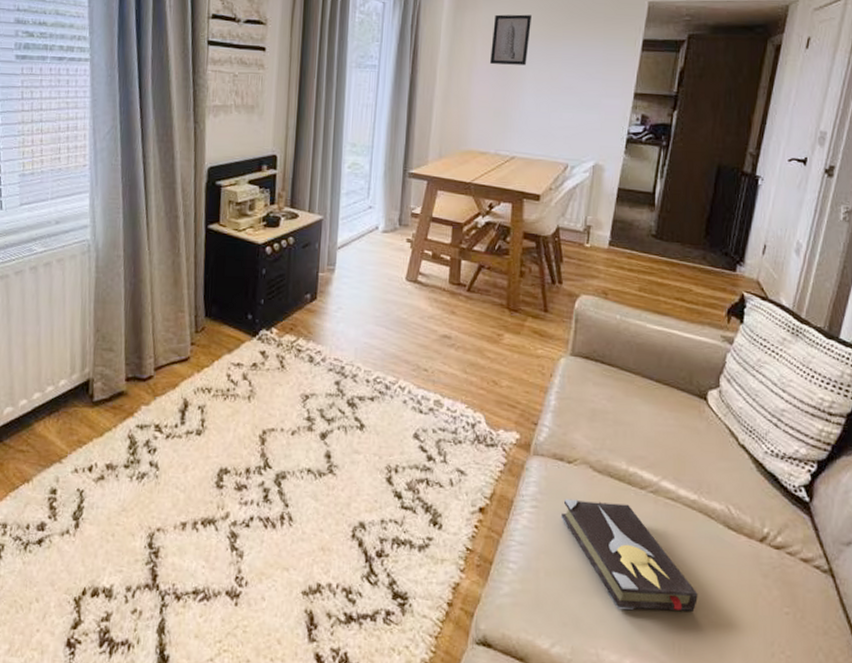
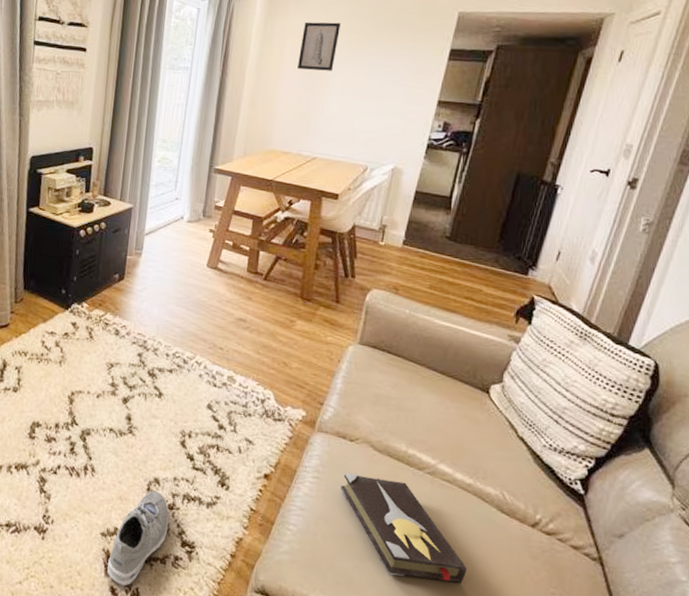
sneaker: none [311,536,377,651] -> present [107,490,169,586]

